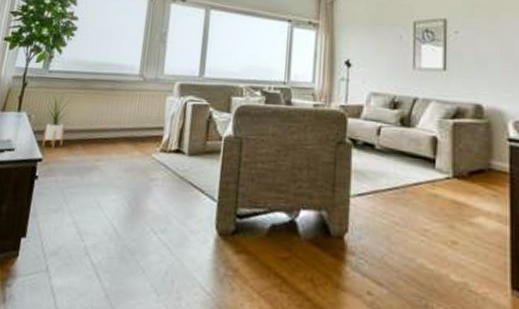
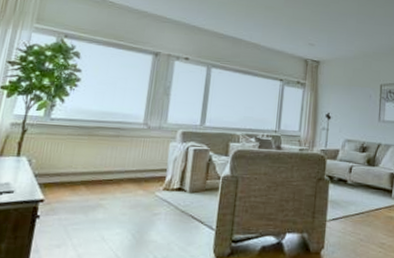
house plant: present [41,92,73,148] -> none [43,138,77,189]

